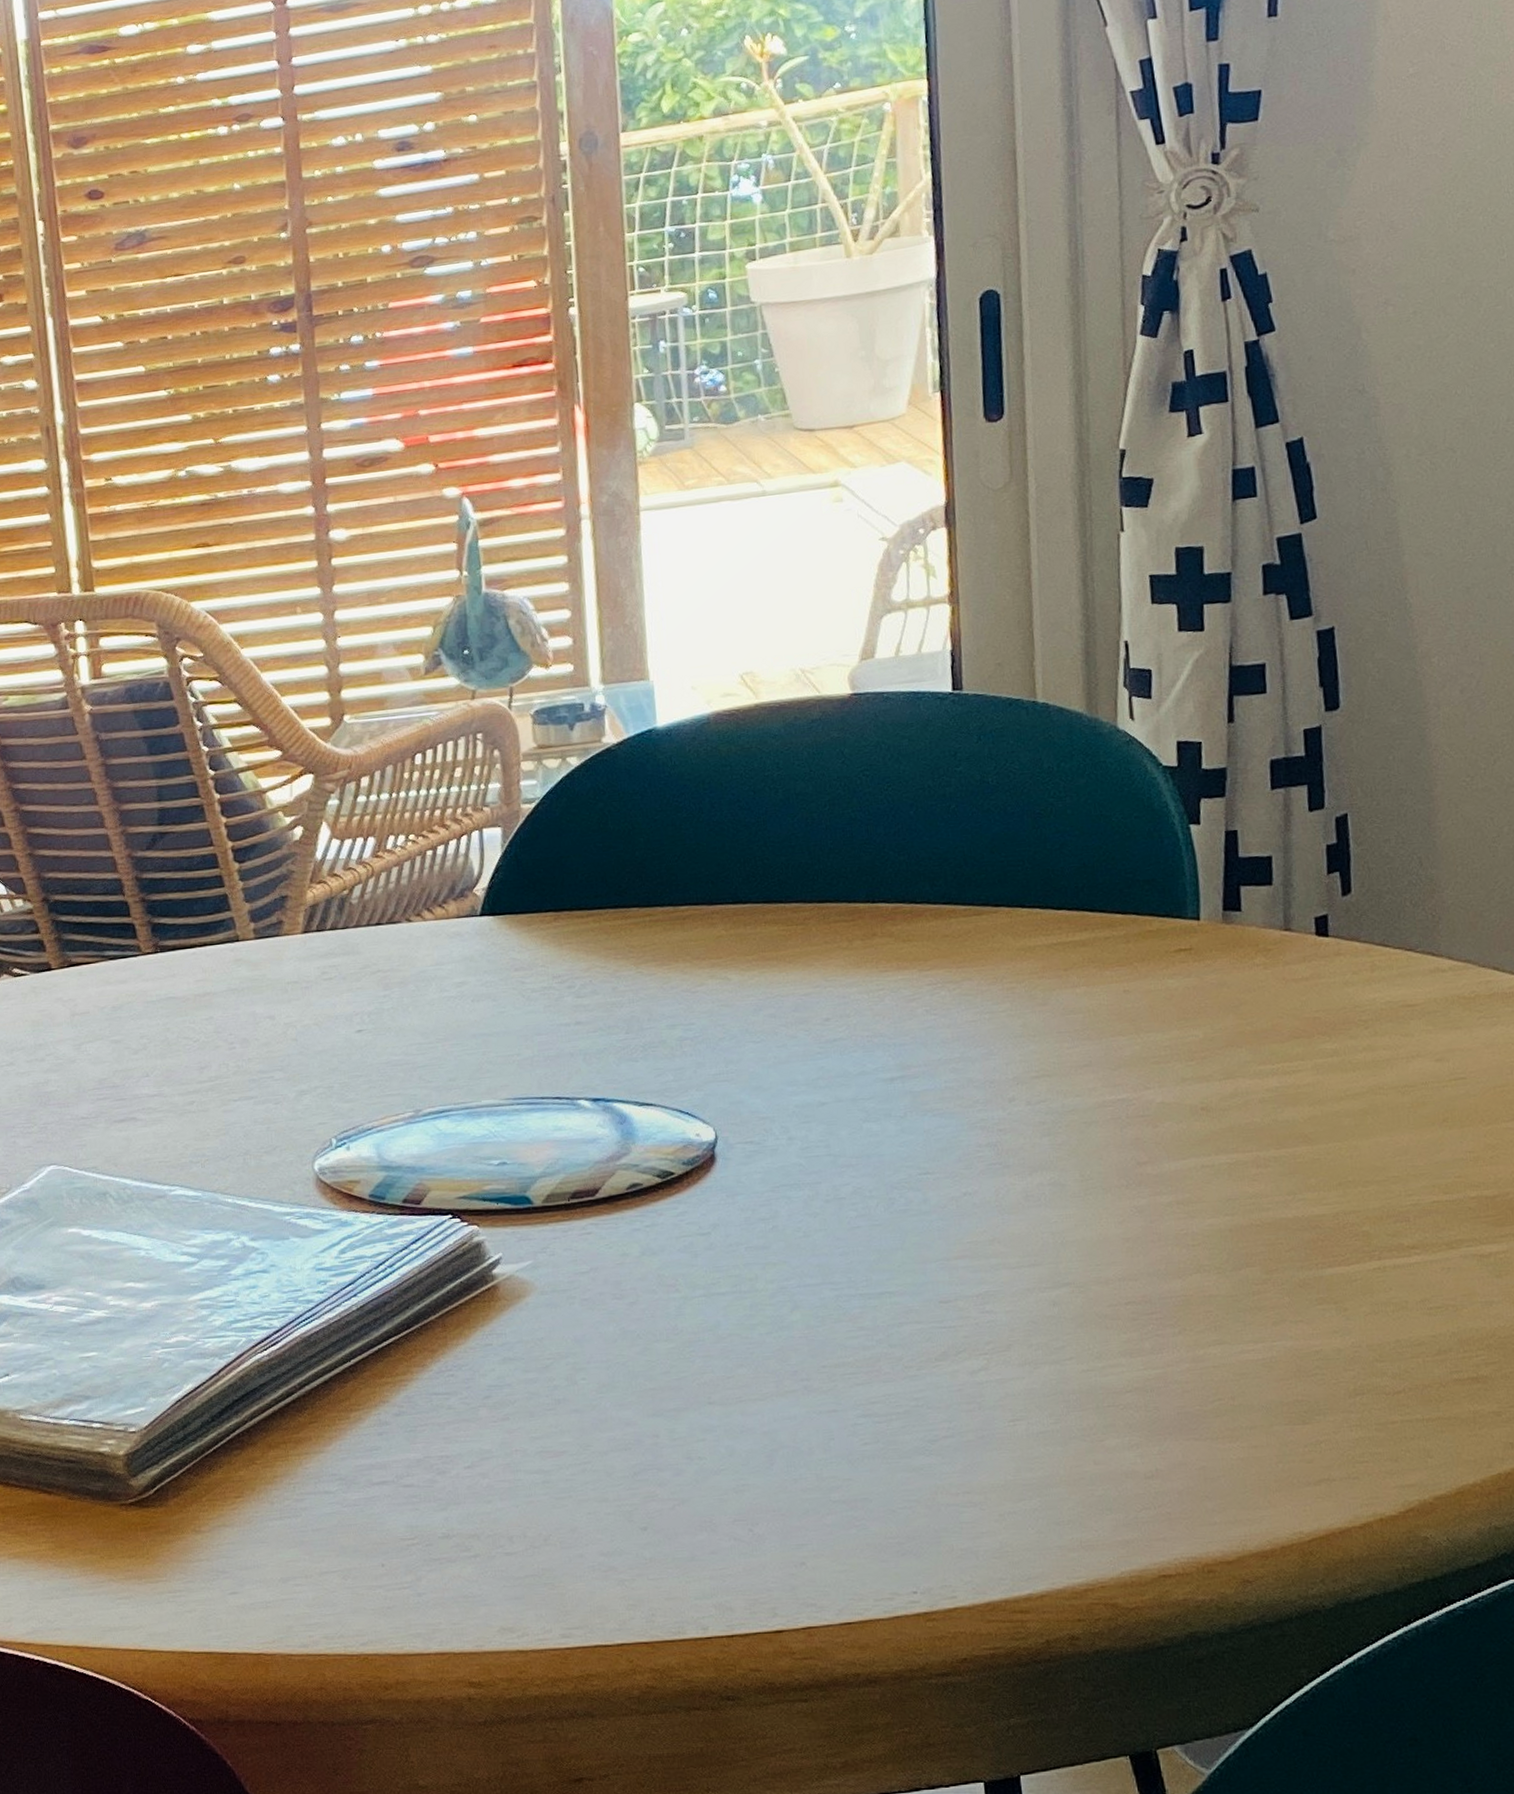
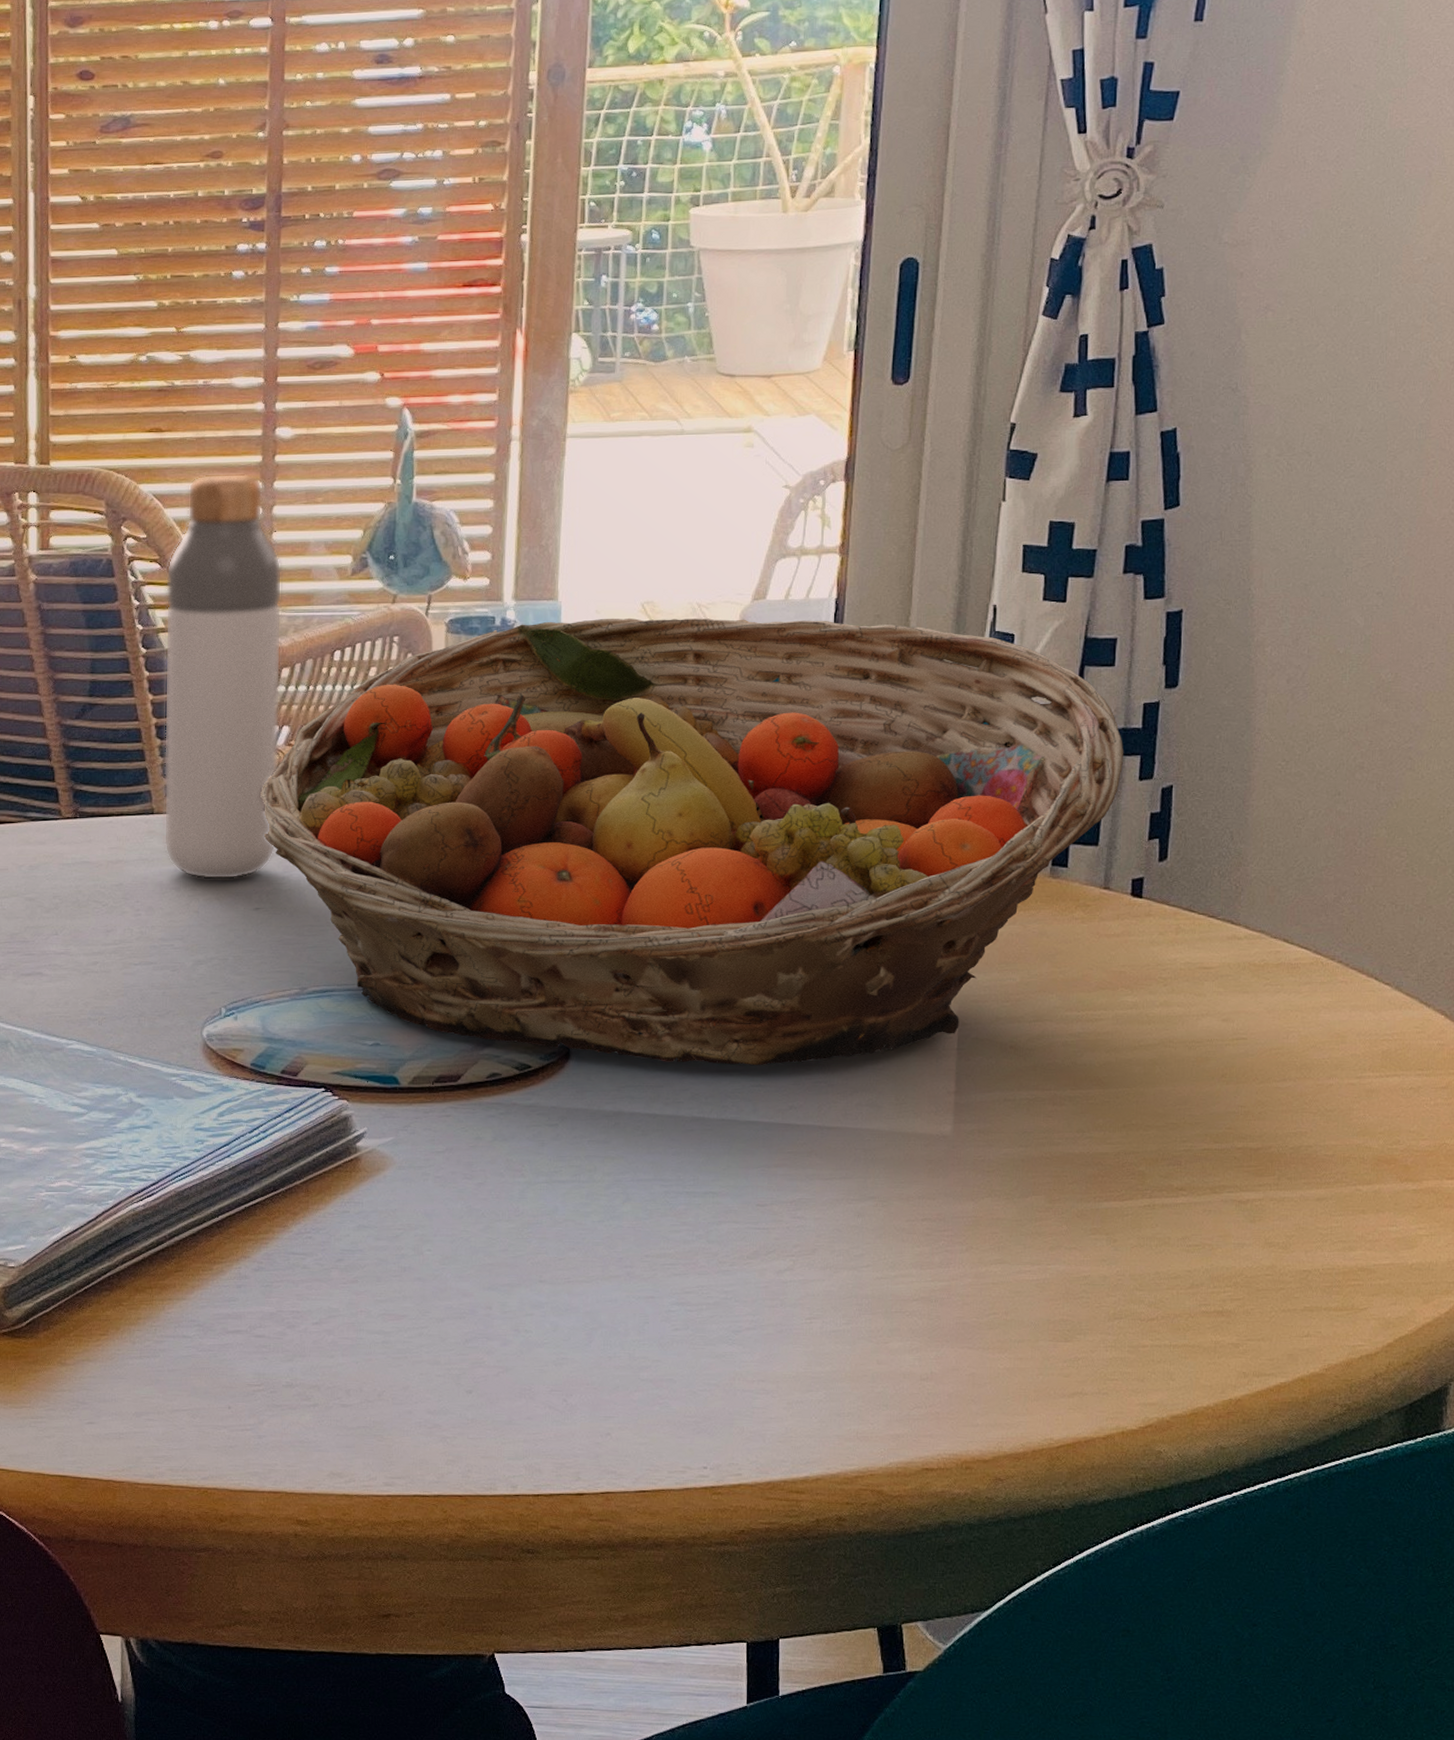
bottle: none [227,580,373,1005] -> present [163,473,282,880]
fruit basket: none [351,671,1289,1157] -> present [260,617,1124,1066]

